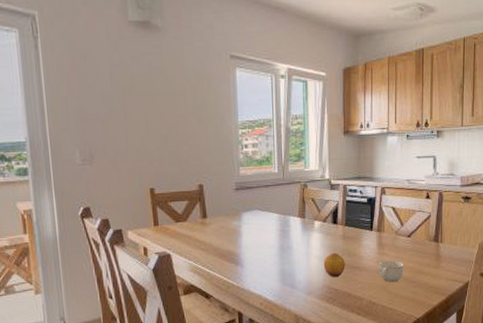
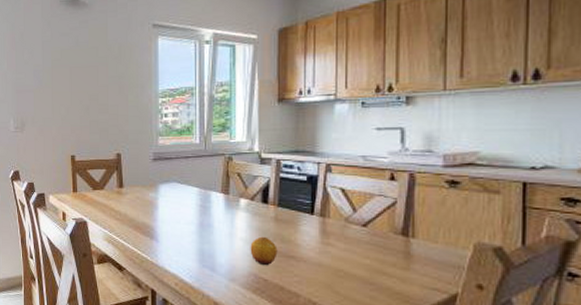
cup: present [379,260,404,283] -> none [322,252,357,281]

